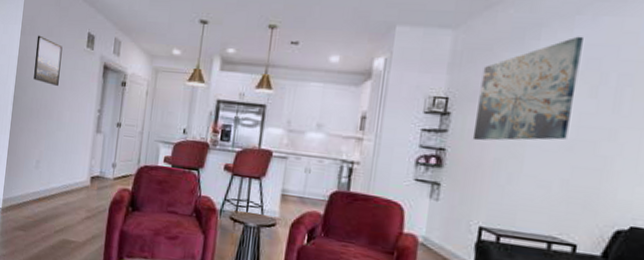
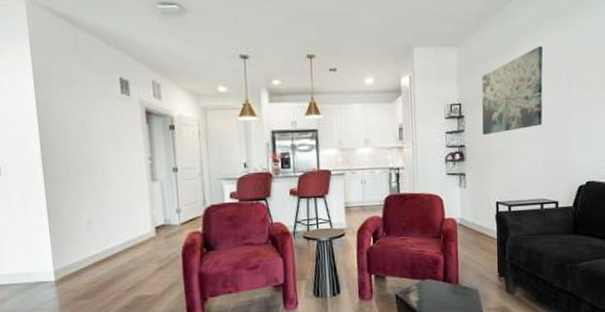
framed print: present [34,35,63,86] -> none [57,86,96,139]

